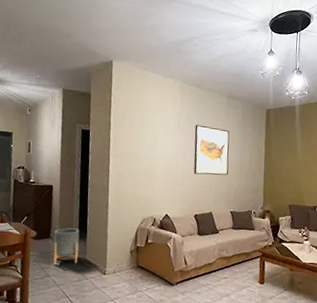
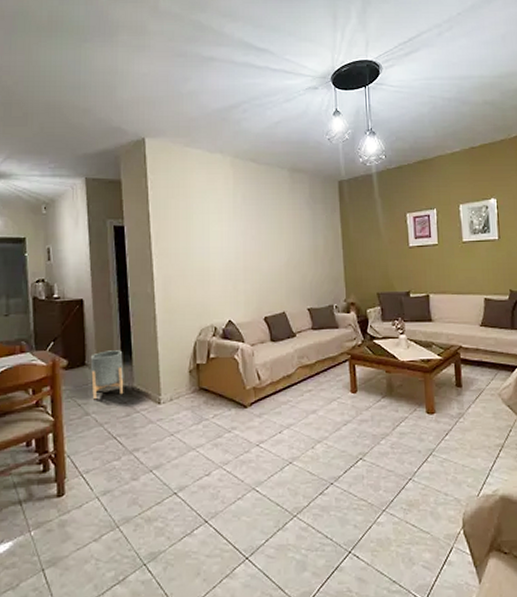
wall art: present [193,125,230,176] -> none [254,207,300,267]

